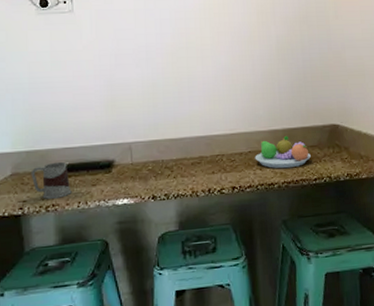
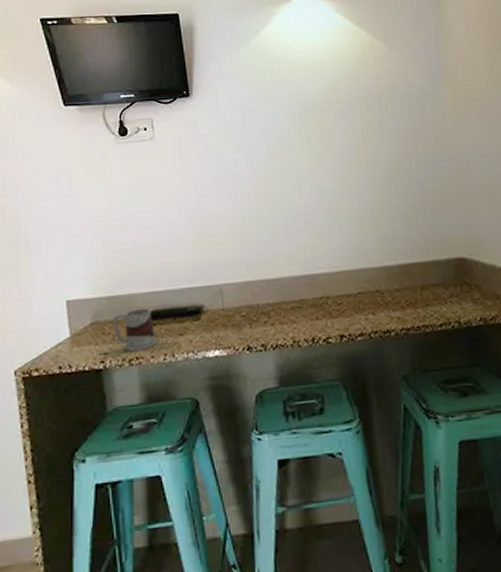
fruit bowl: present [255,136,311,169] -> none [365,273,434,313]

